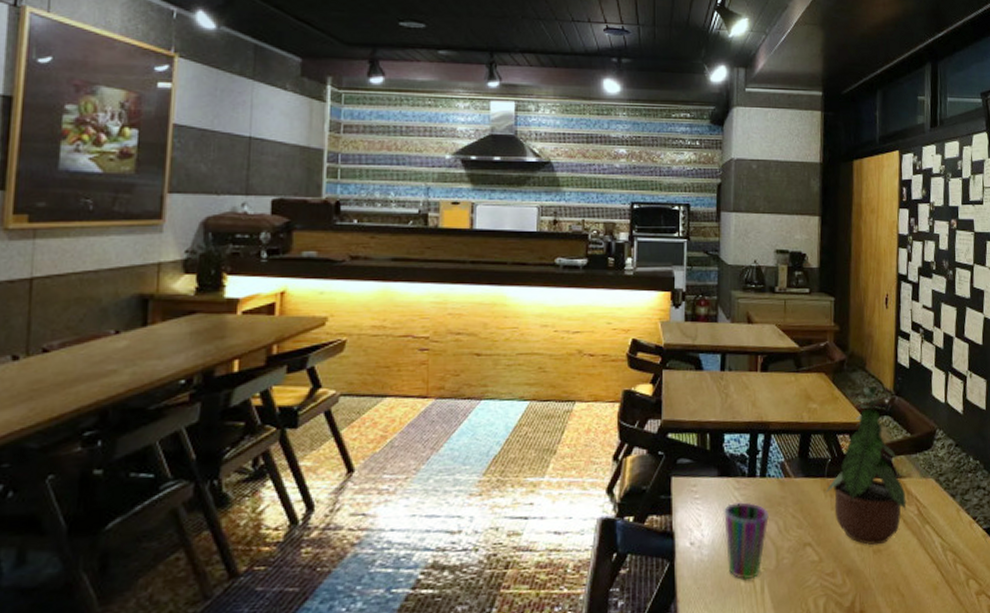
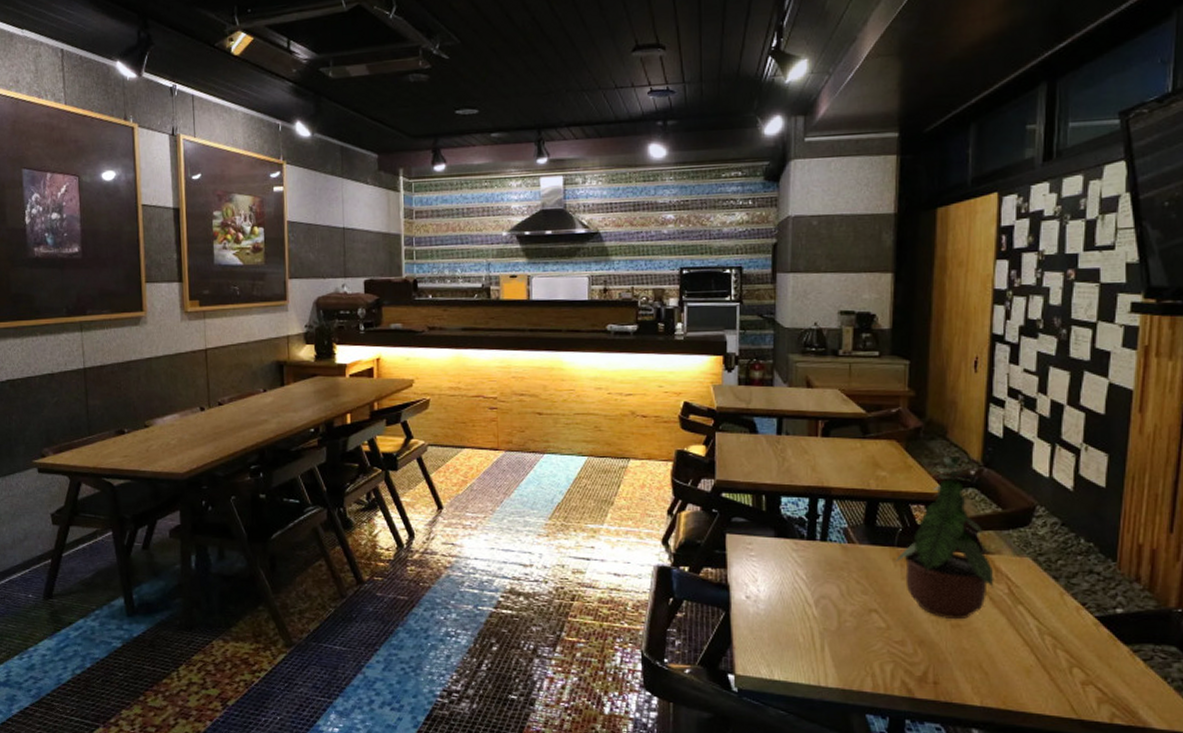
cup: present [723,502,769,581] -> none [780,563,830,637]

